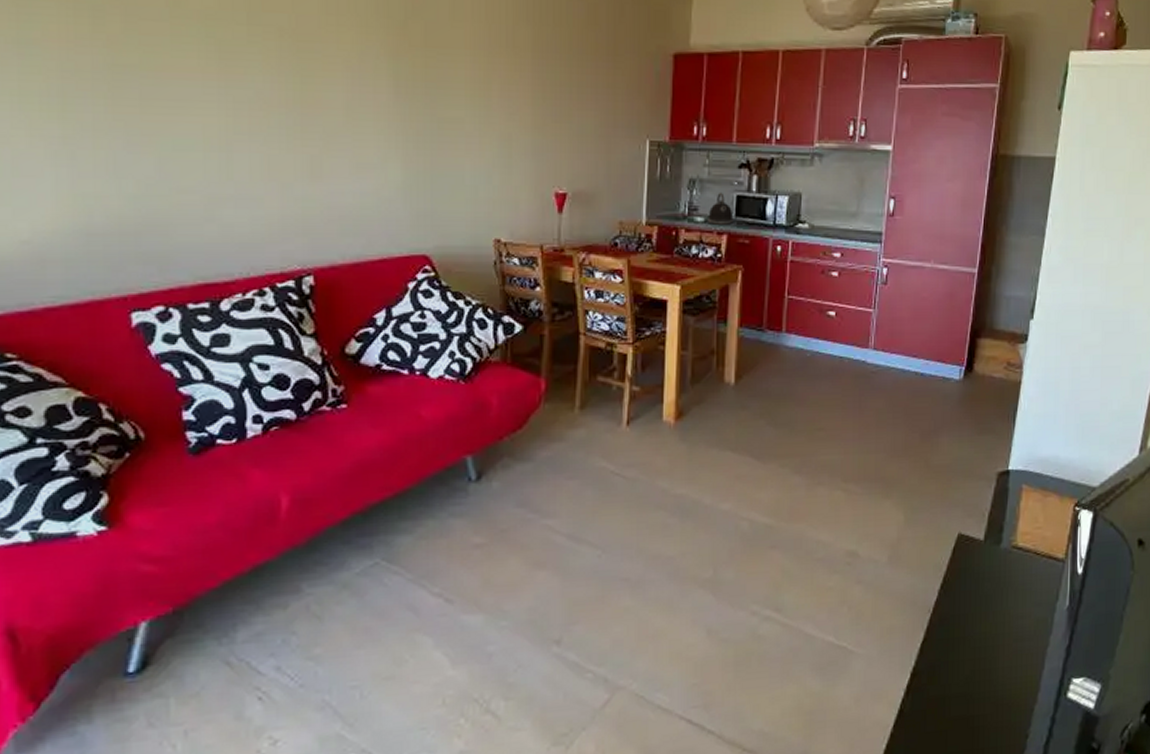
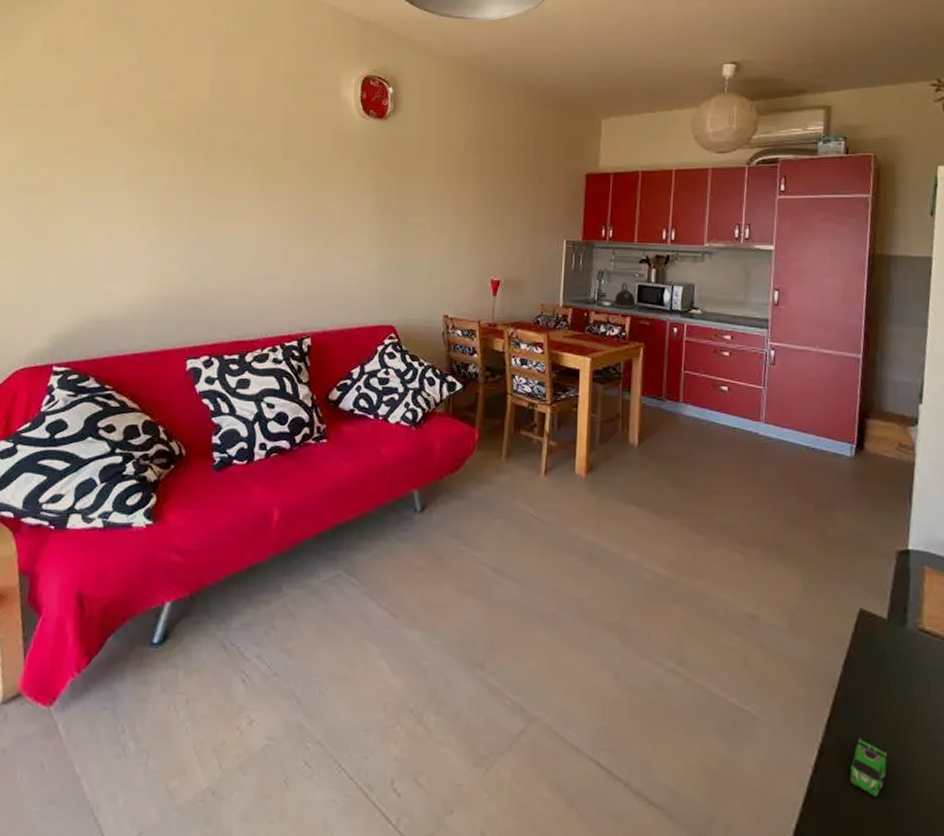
toy car: none [939,656,974,707] -> present [849,738,887,796]

